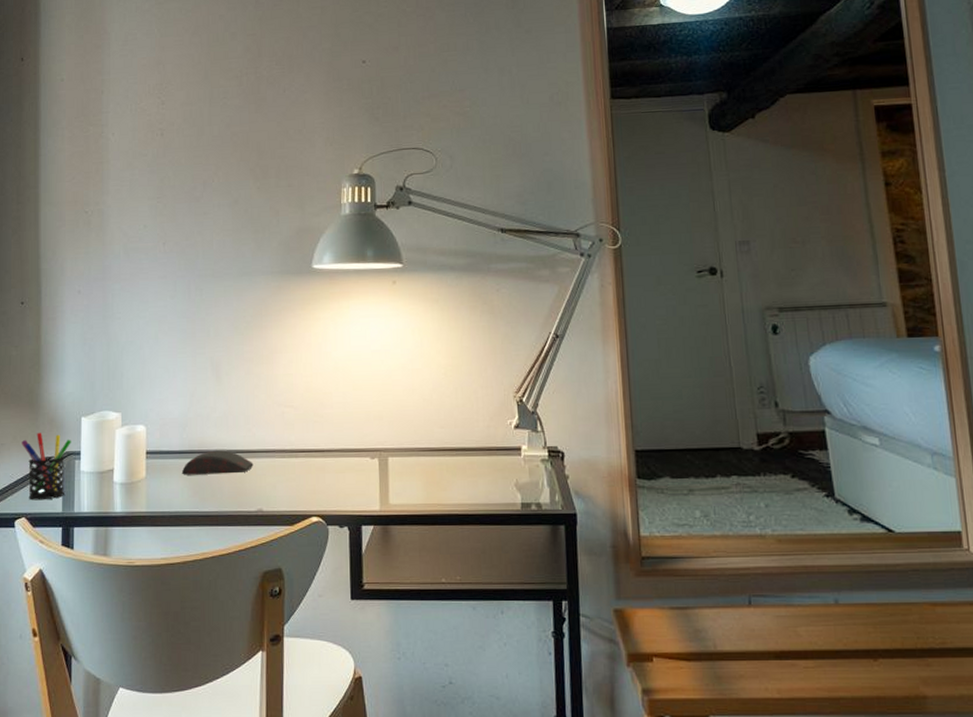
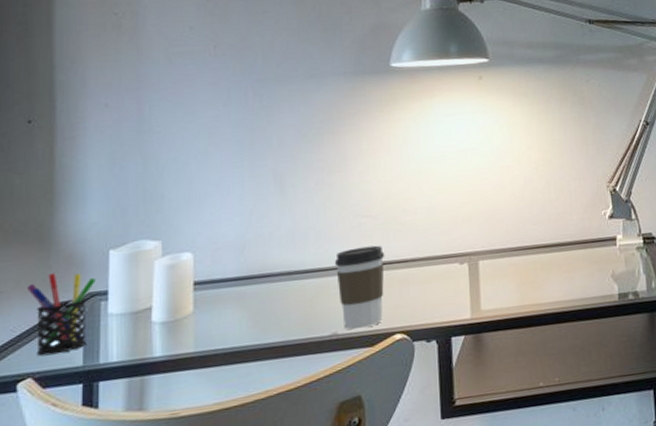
computer mouse: present [181,450,254,475] -> none [238,271,326,305]
coffee cup: none [261,434,305,509] -> present [334,245,385,330]

